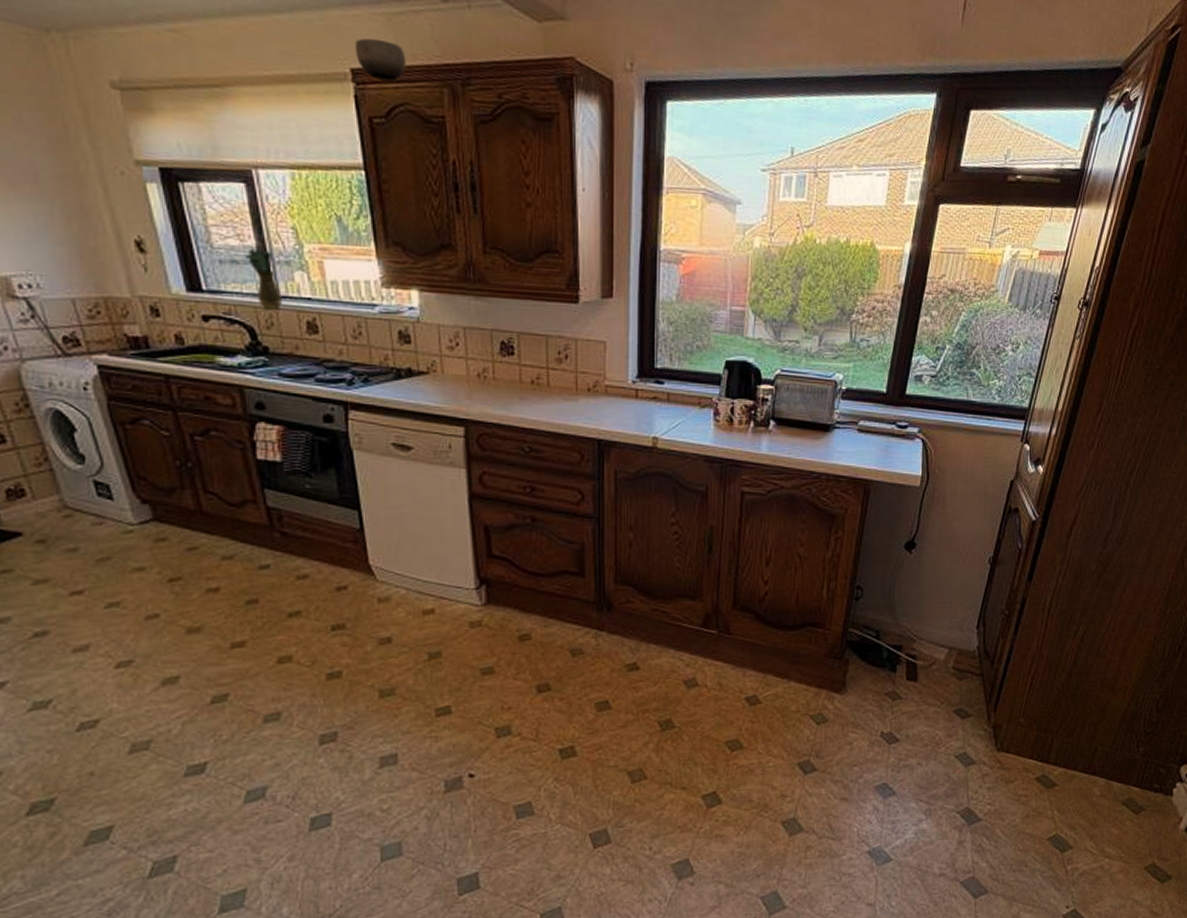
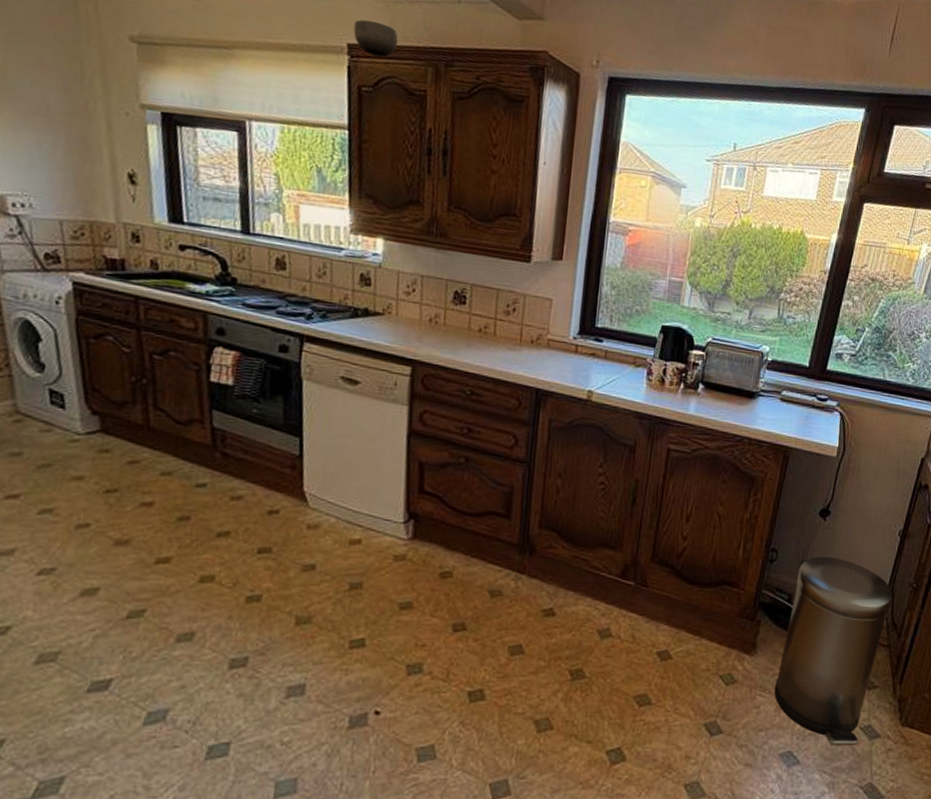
vase: present [244,246,282,310] -> none [227,187,257,246]
pedal bin: none [867,590,984,775] -> present [774,556,893,746]

